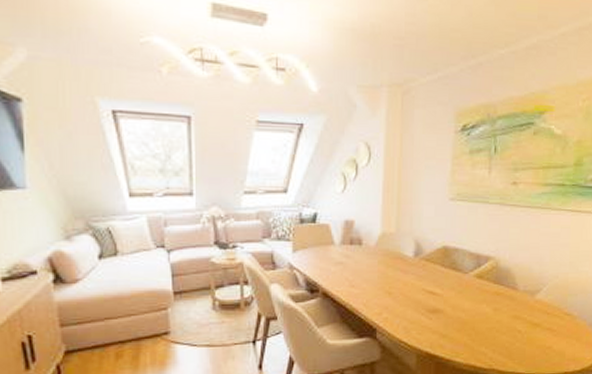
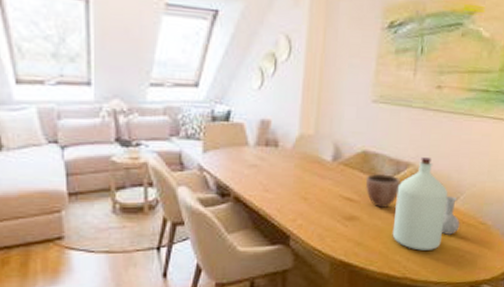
decorative bowl: none [447,267,482,300] -> present [365,173,401,208]
bottle: none [476,251,545,342] -> present [392,157,460,251]

